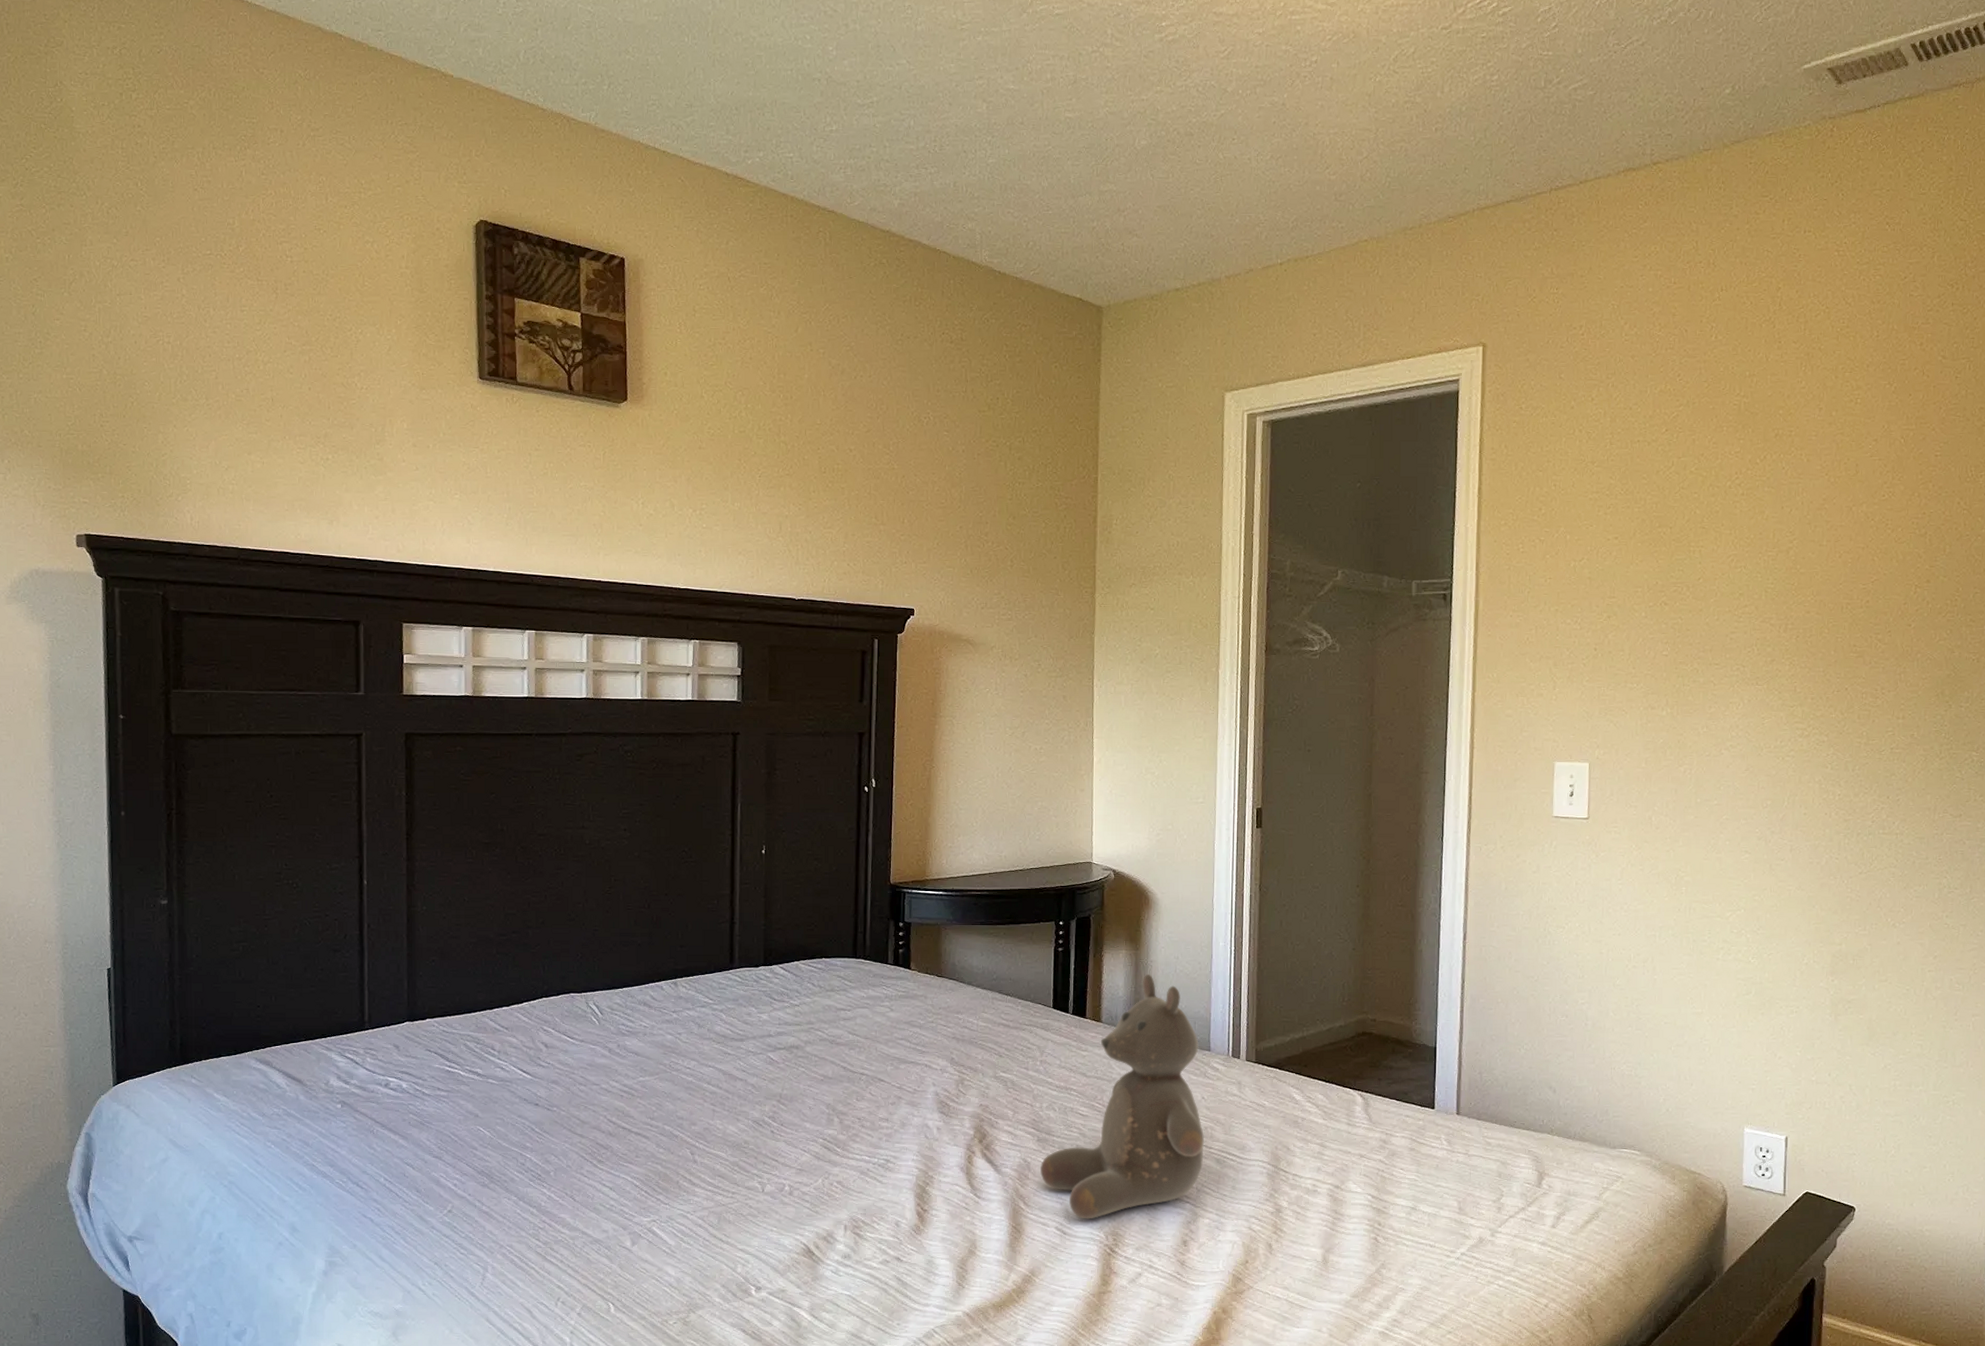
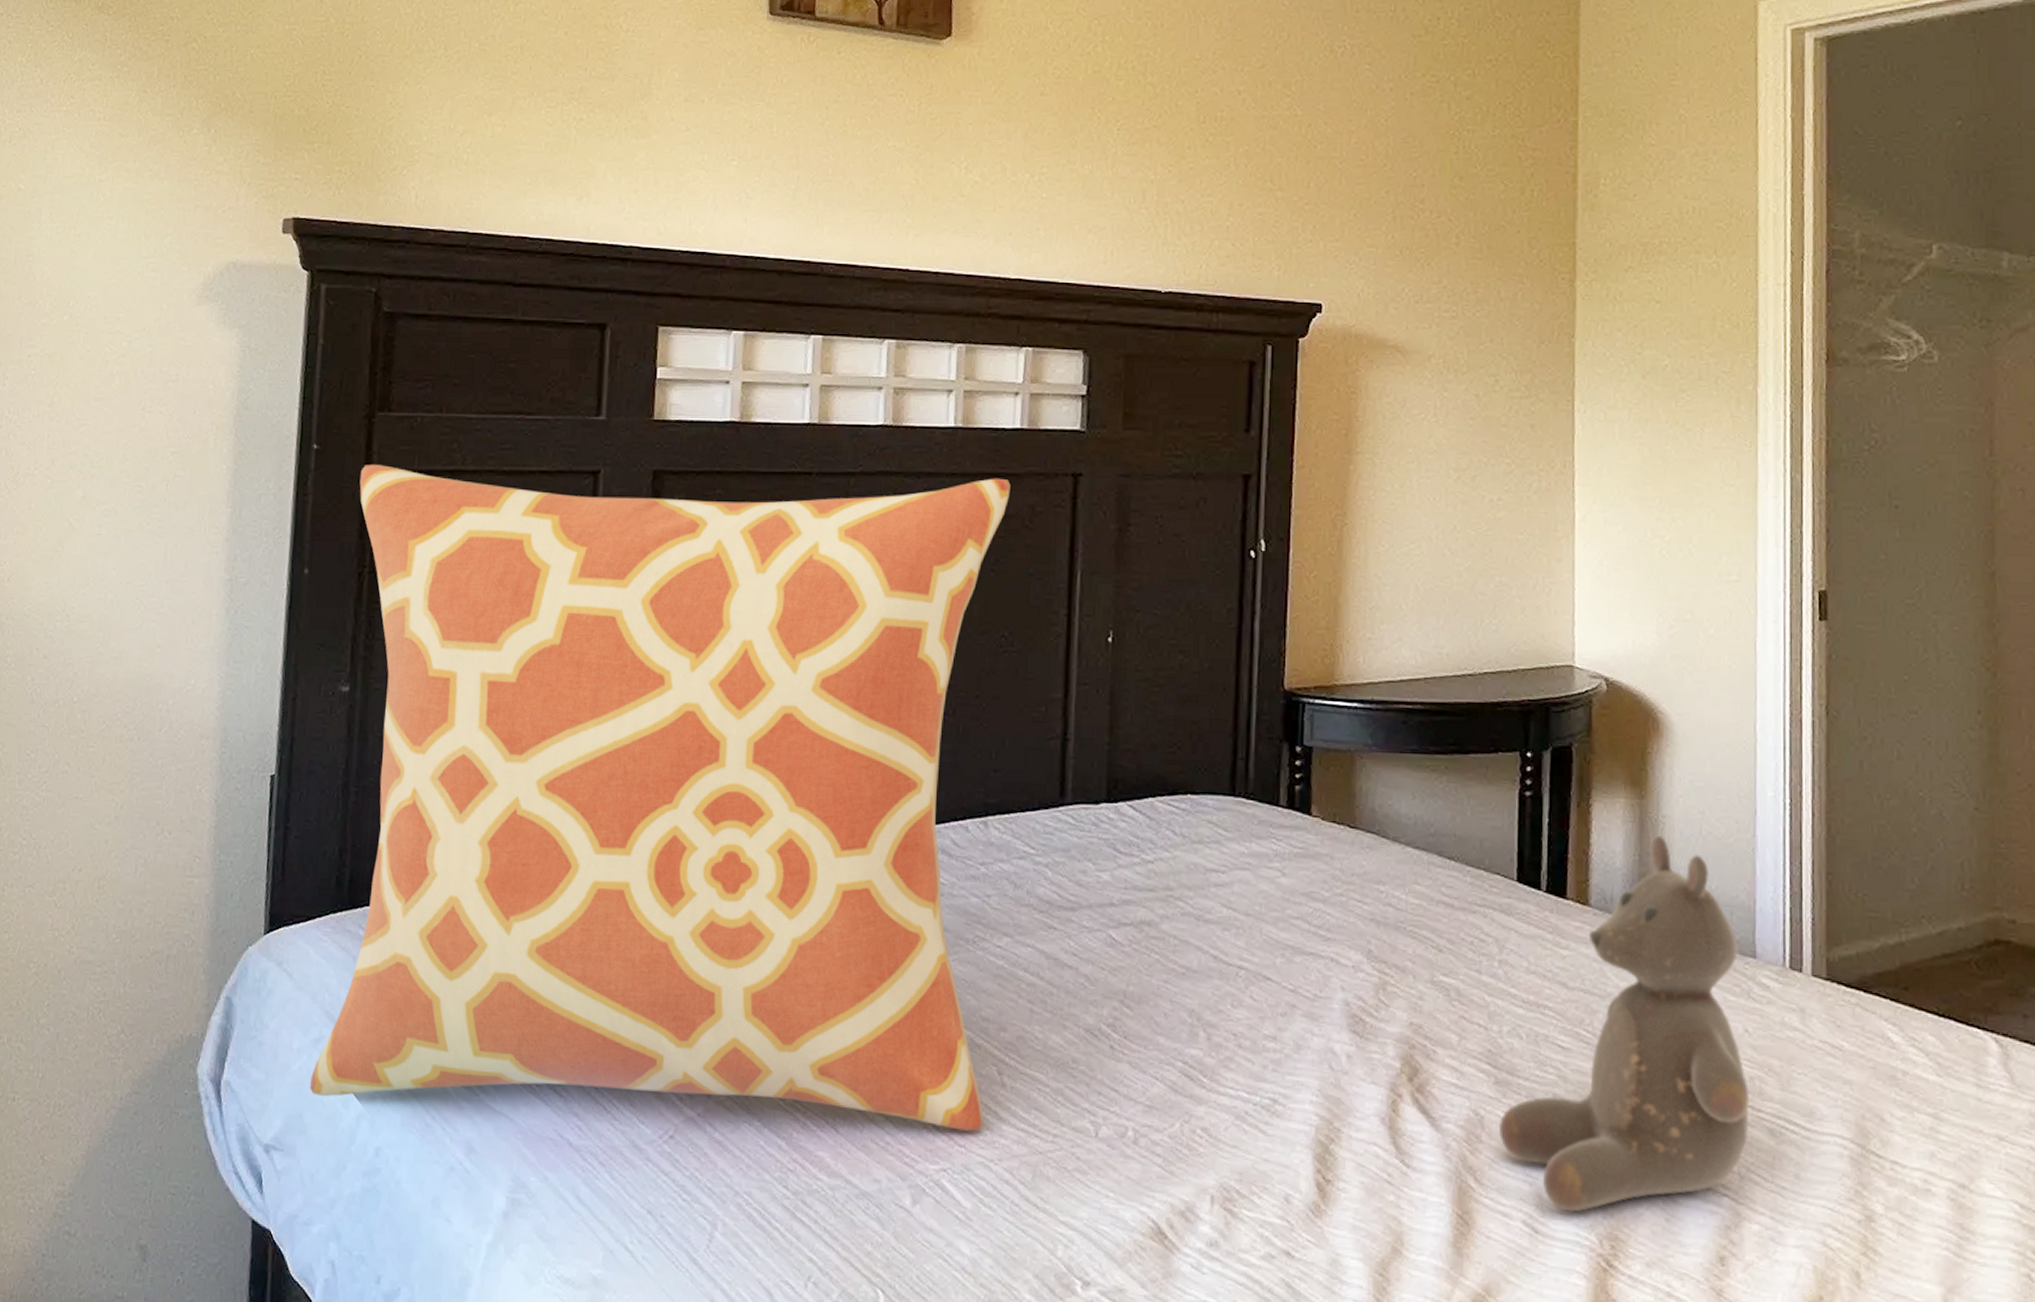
pillow: none [161,731,686,1200] -> present [309,465,1011,1131]

